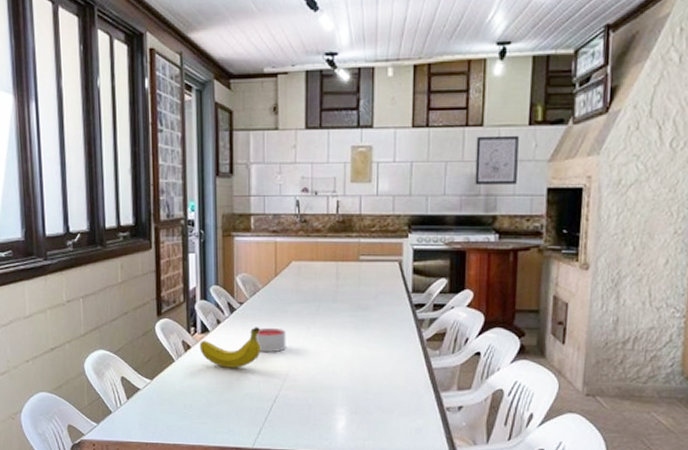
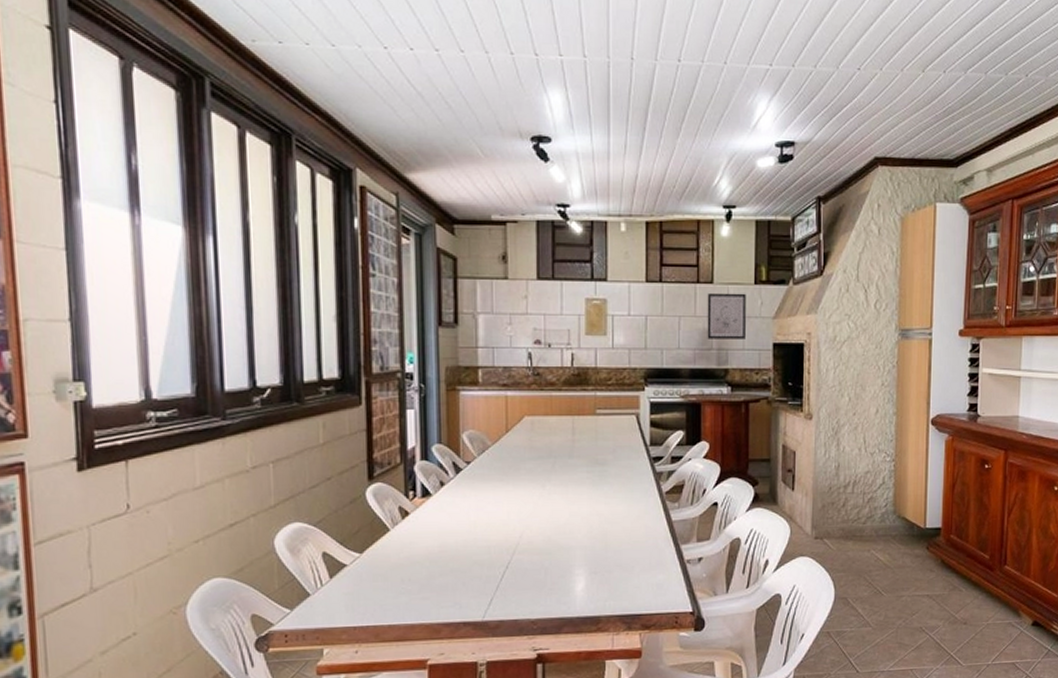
fruit: present [199,327,261,368] -> none [420,487,492,534]
candle: present [256,327,286,353] -> none [485,487,519,515]

